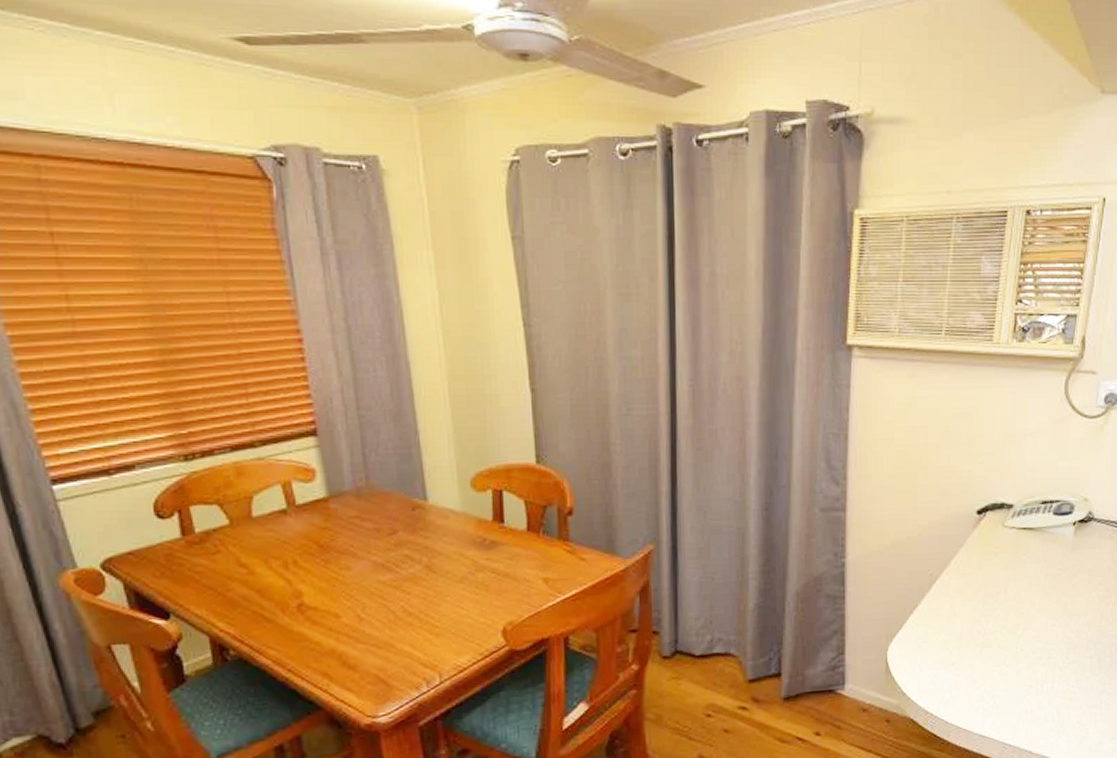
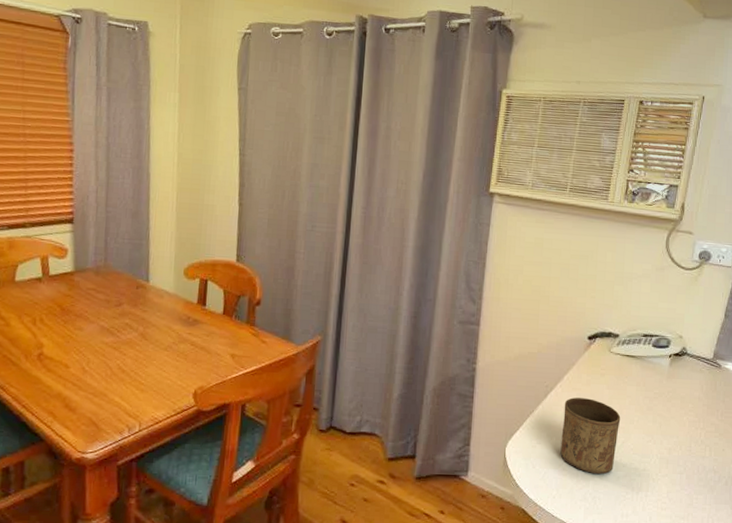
cup: none [951,583,1020,670] -> present [560,397,621,475]

